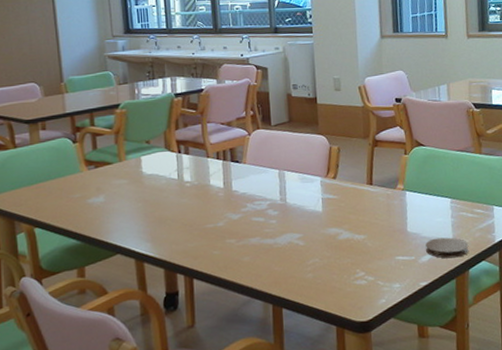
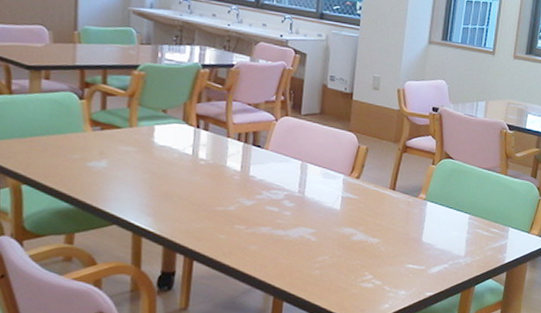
coaster: present [425,237,469,259] -> none [437,251,479,273]

